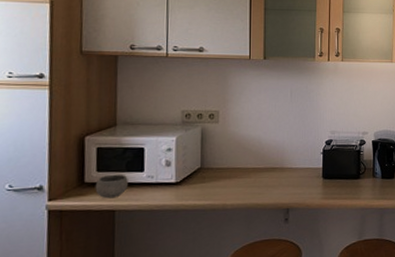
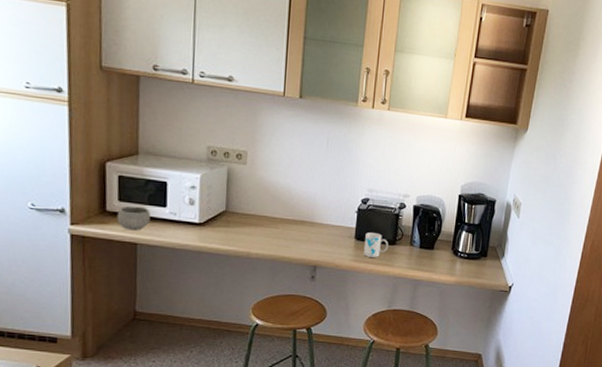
mug: none [331,170,353,193] -> present [363,233,388,257]

